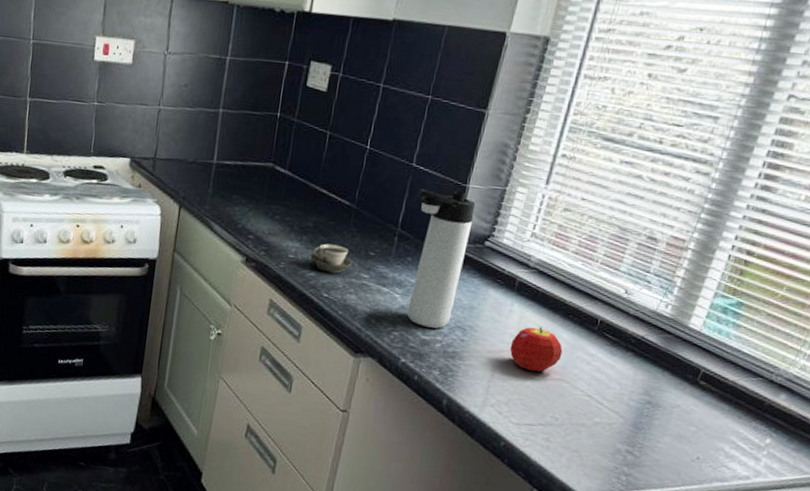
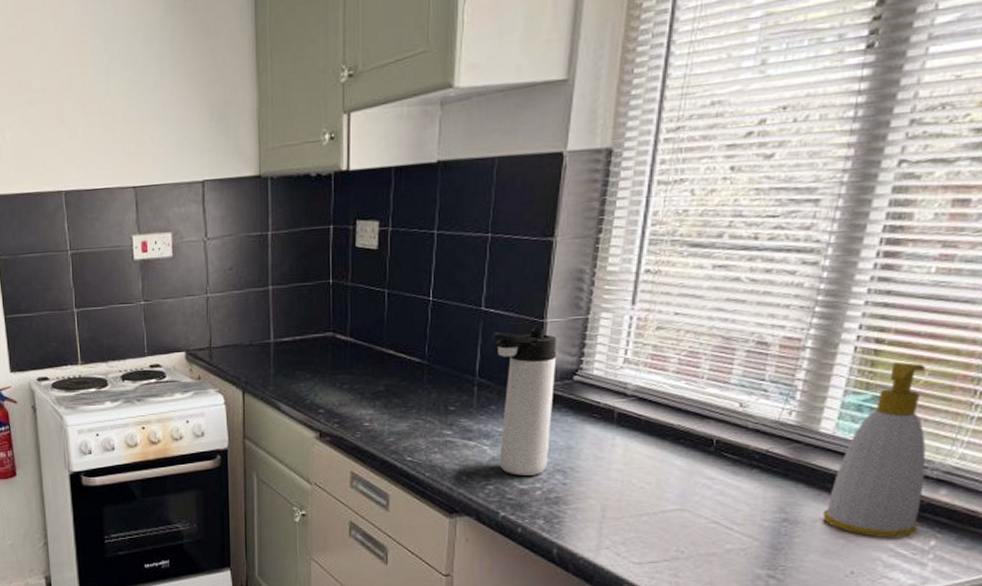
cup: present [311,243,353,274] -> none [387,405,433,435]
fruit: present [509,326,563,372] -> none [618,457,678,506]
soap bottle: none [680,275,784,433] -> present [823,362,926,537]

